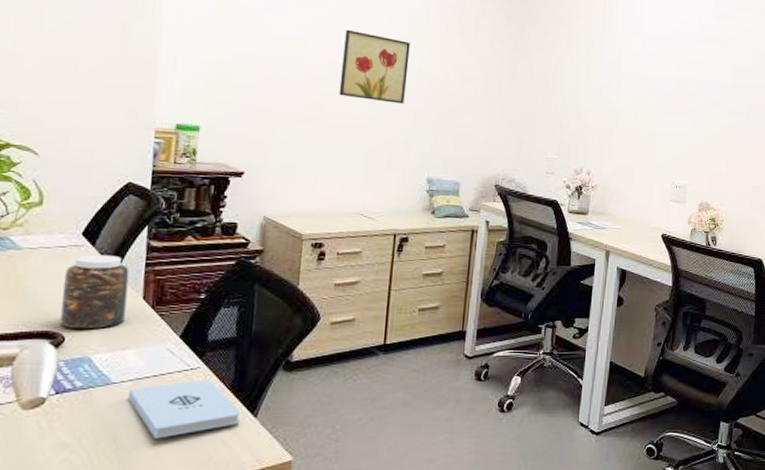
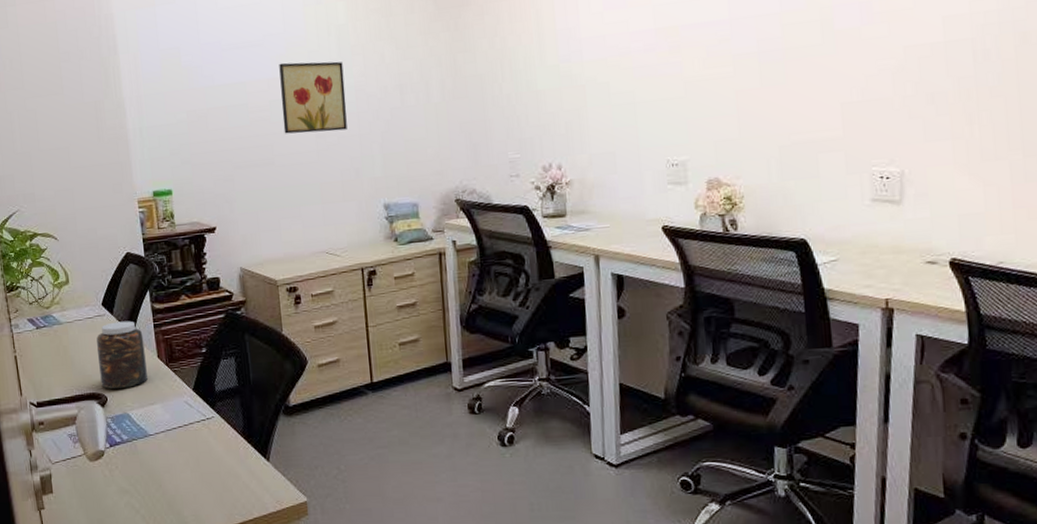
notepad: present [127,380,241,439] -> none [162,428,256,483]

